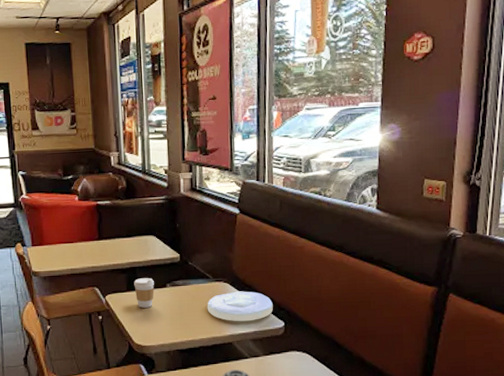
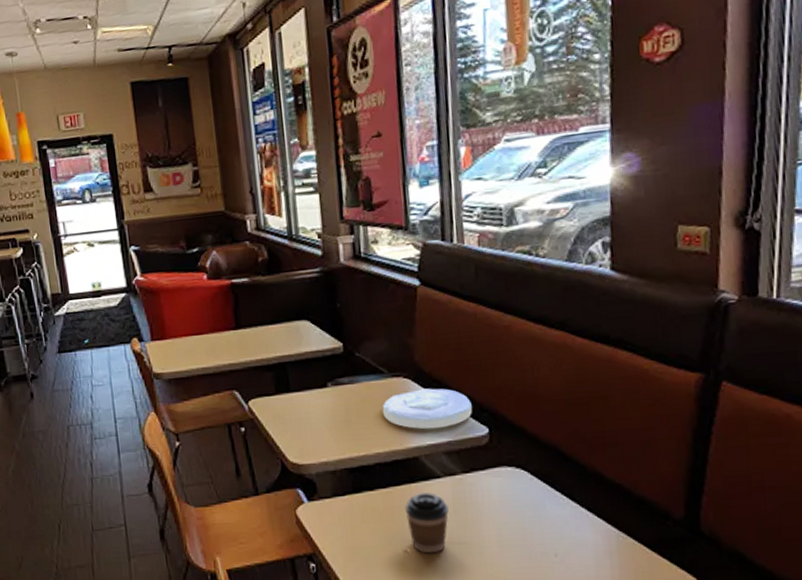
coffee cup: present [134,278,155,308] -> none [284,375,312,415]

